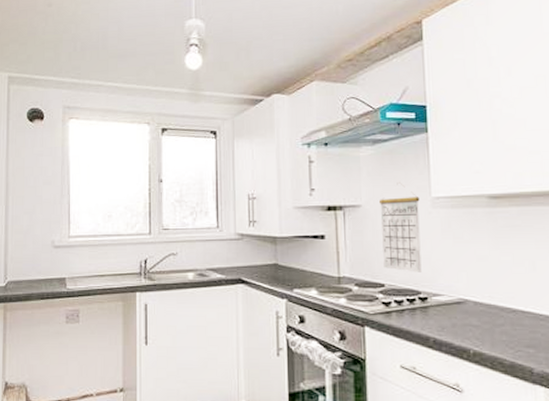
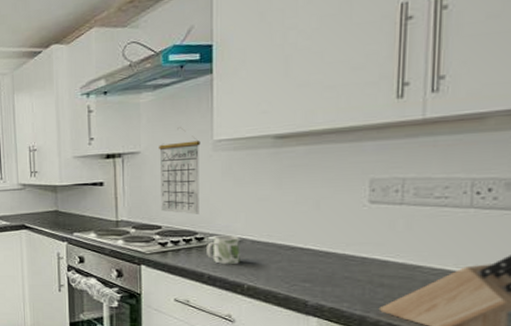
mug: none [431,296,465,328] -> present [207,235,240,265]

